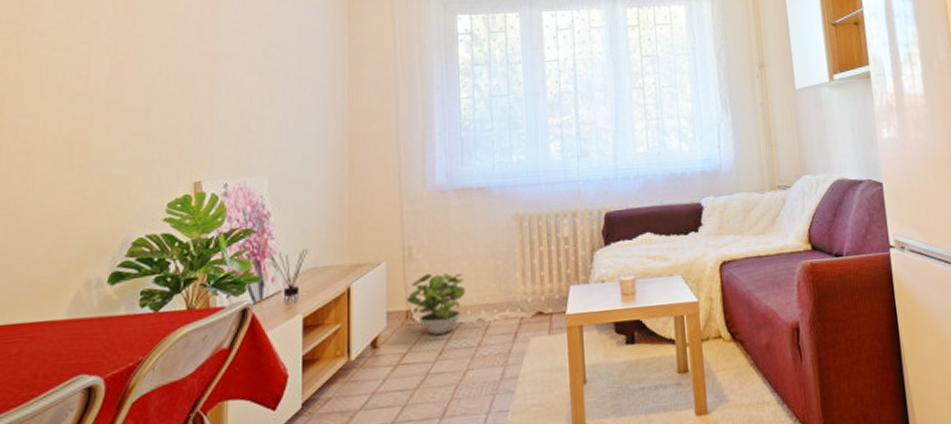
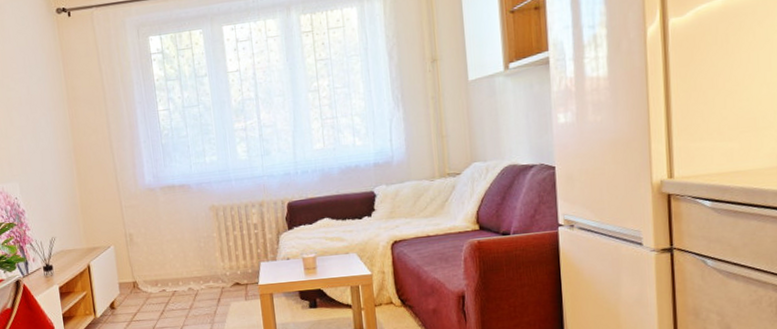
potted plant: present [406,273,465,335] -> none [132,254,177,300]

